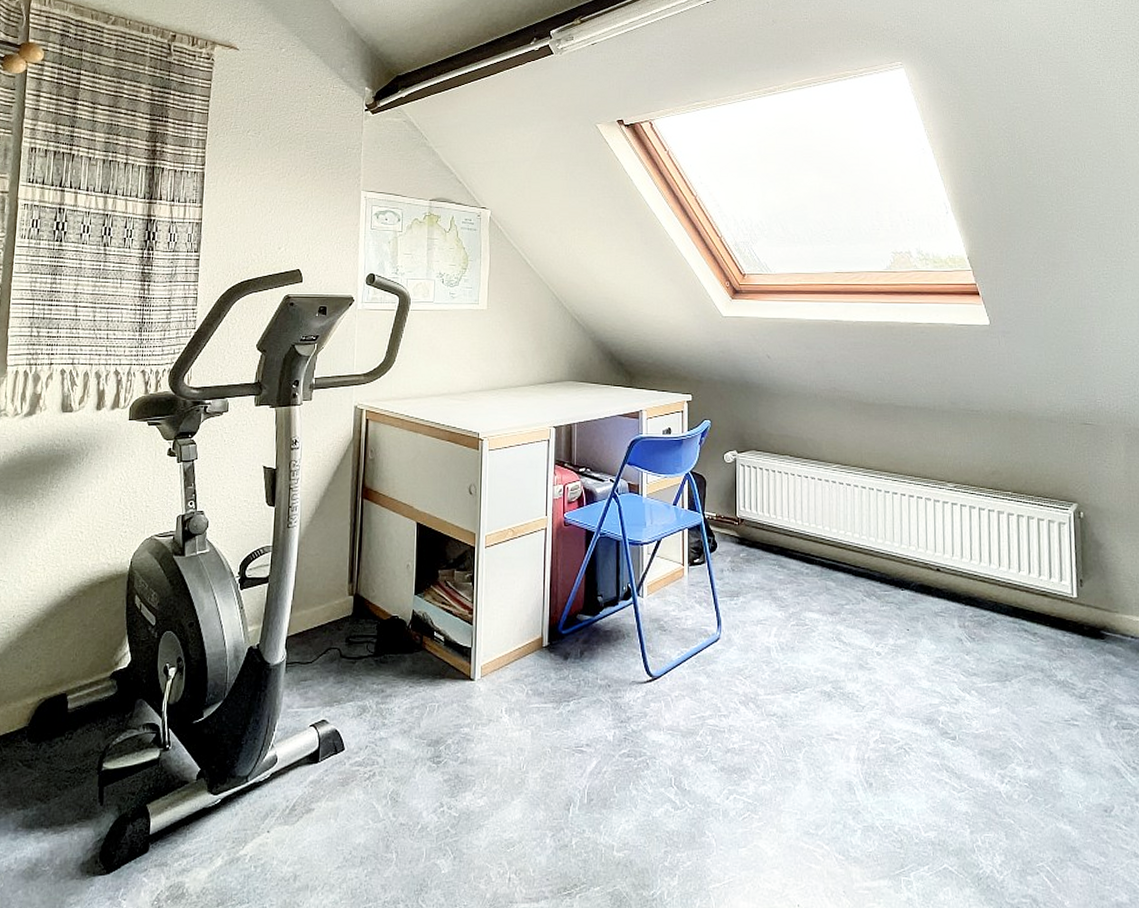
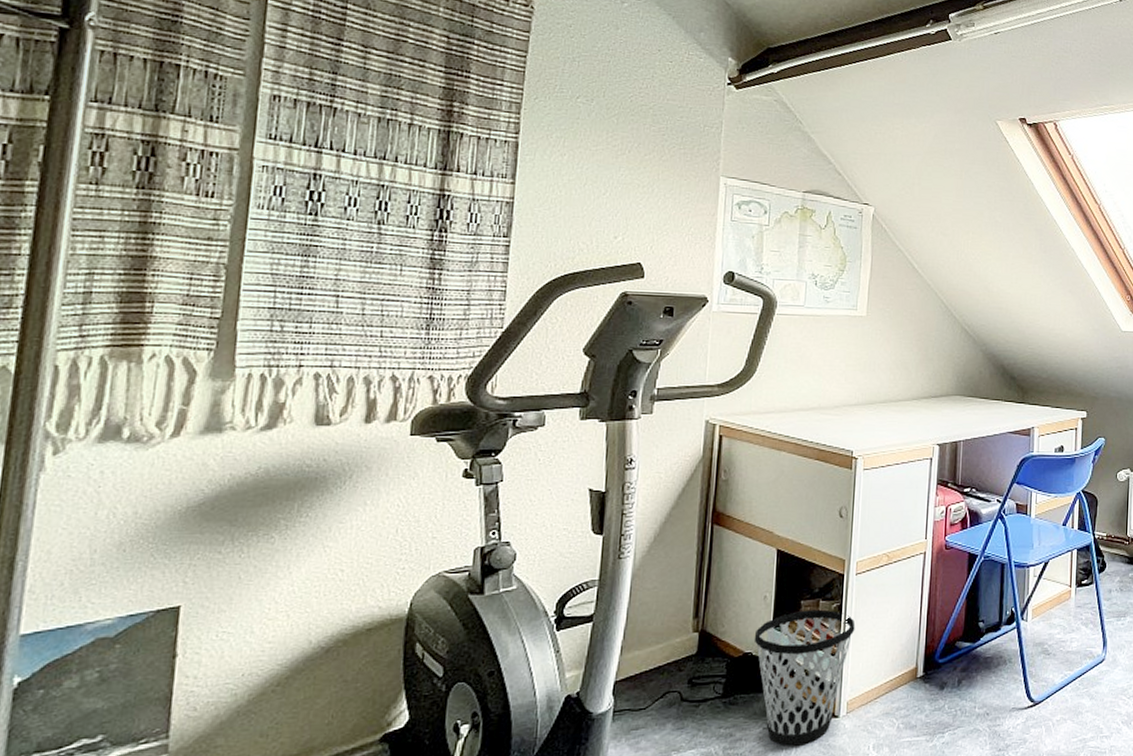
wastebasket: none [399,579,486,705] -> present [753,609,856,746]

